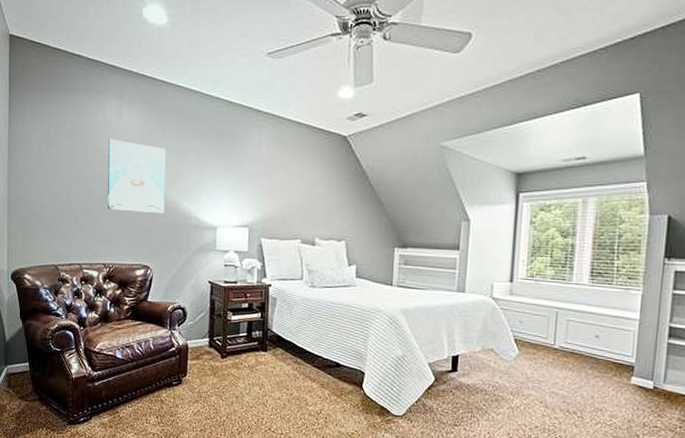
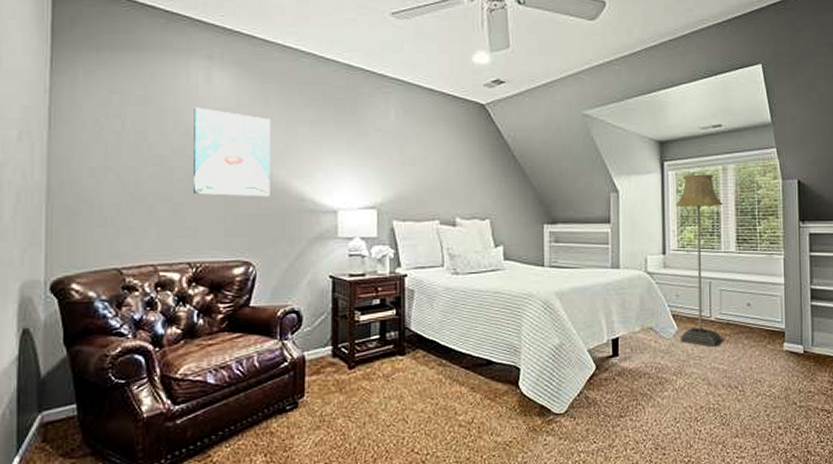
floor lamp: none [521,206,580,374] -> present [675,174,723,348]

